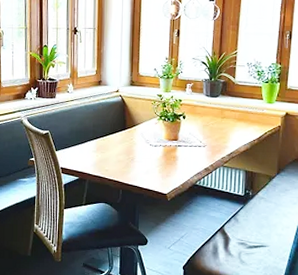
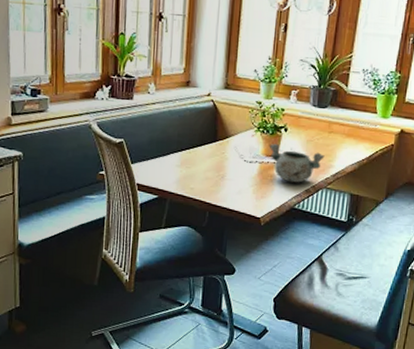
decorative bowl: none [170,129,220,163] -> present [269,143,325,183]

